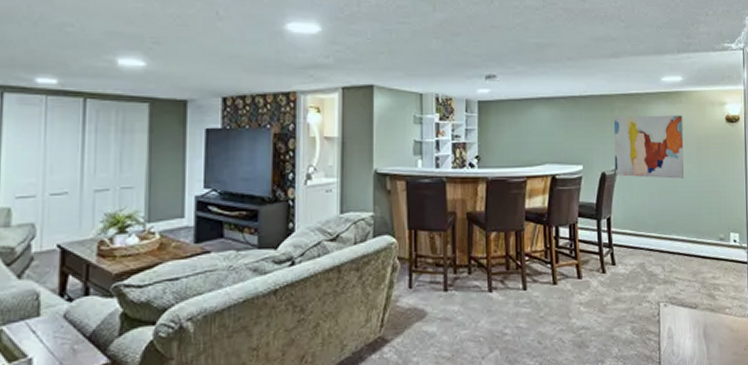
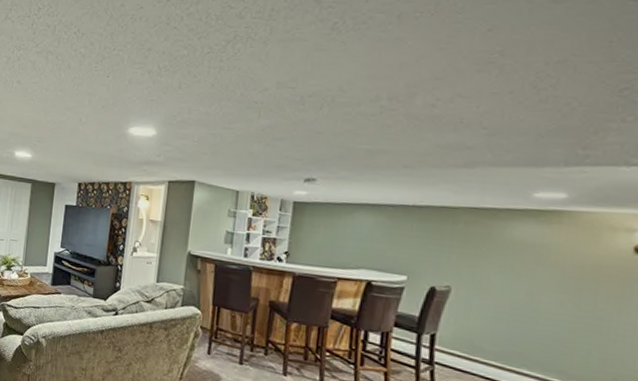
wall art: present [613,115,684,179] -> none [448,230,561,310]

